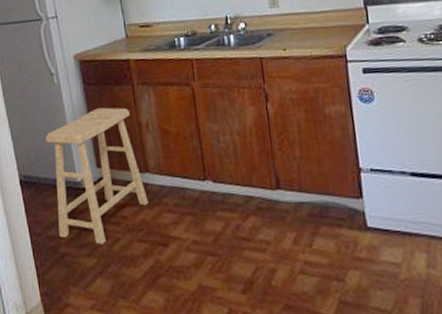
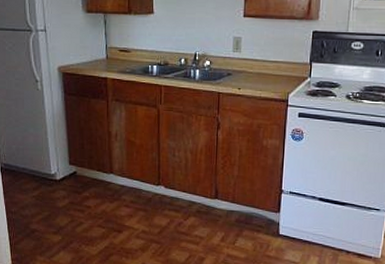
stool: present [45,107,149,245] -> none [26,115,110,226]

